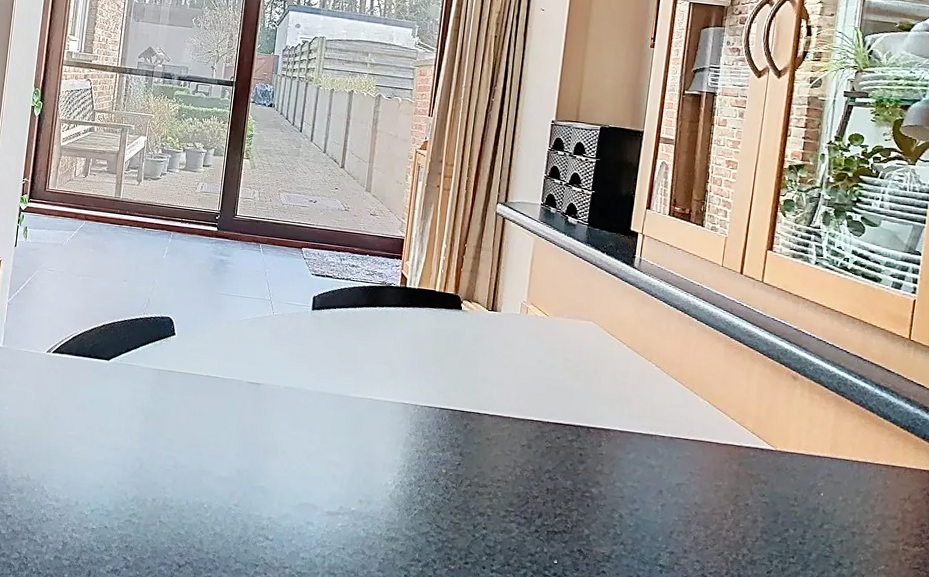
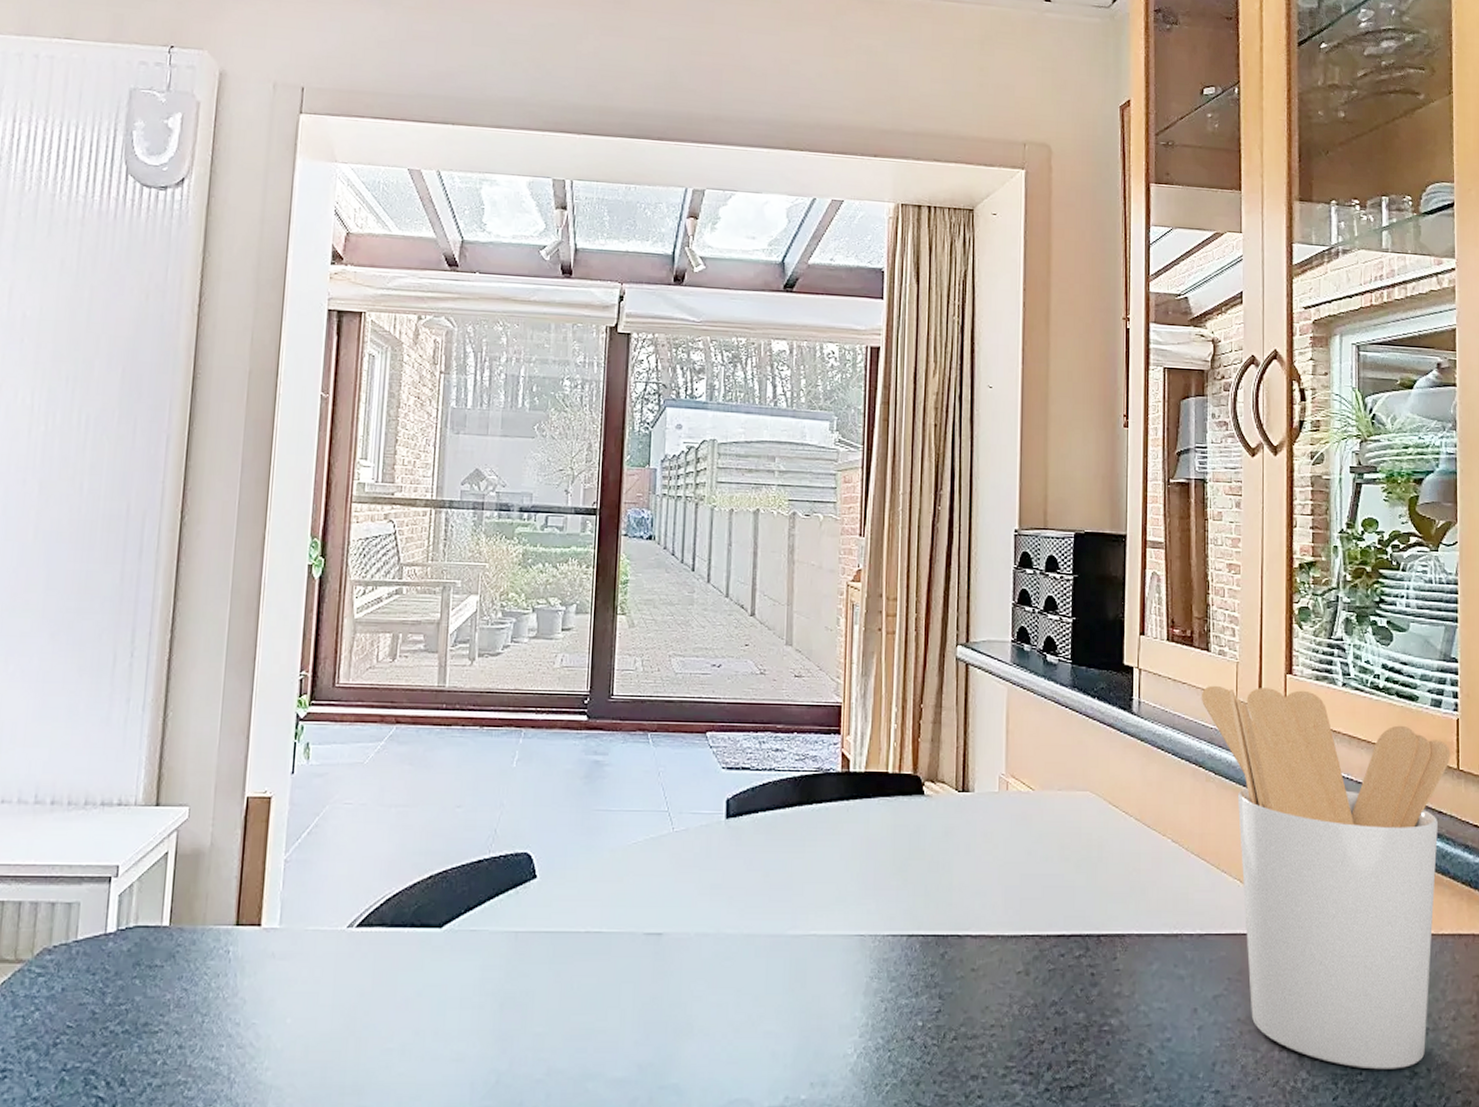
utensil holder: none [692,253,905,559] -> present [1201,685,1451,1070]

